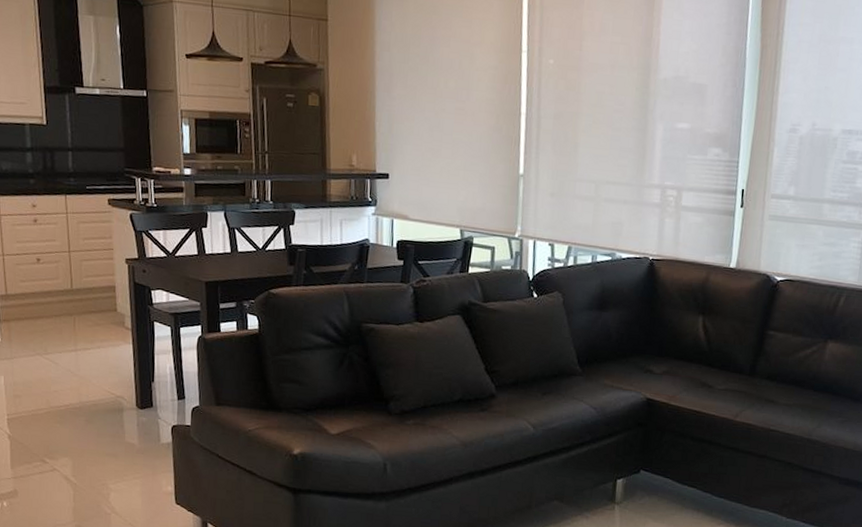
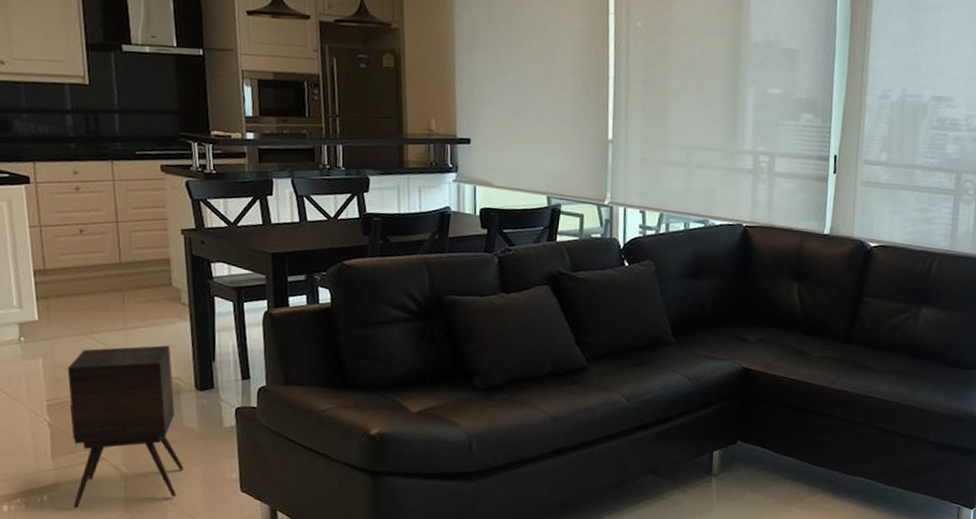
side table: none [25,366,126,514] -> present [67,345,184,508]

